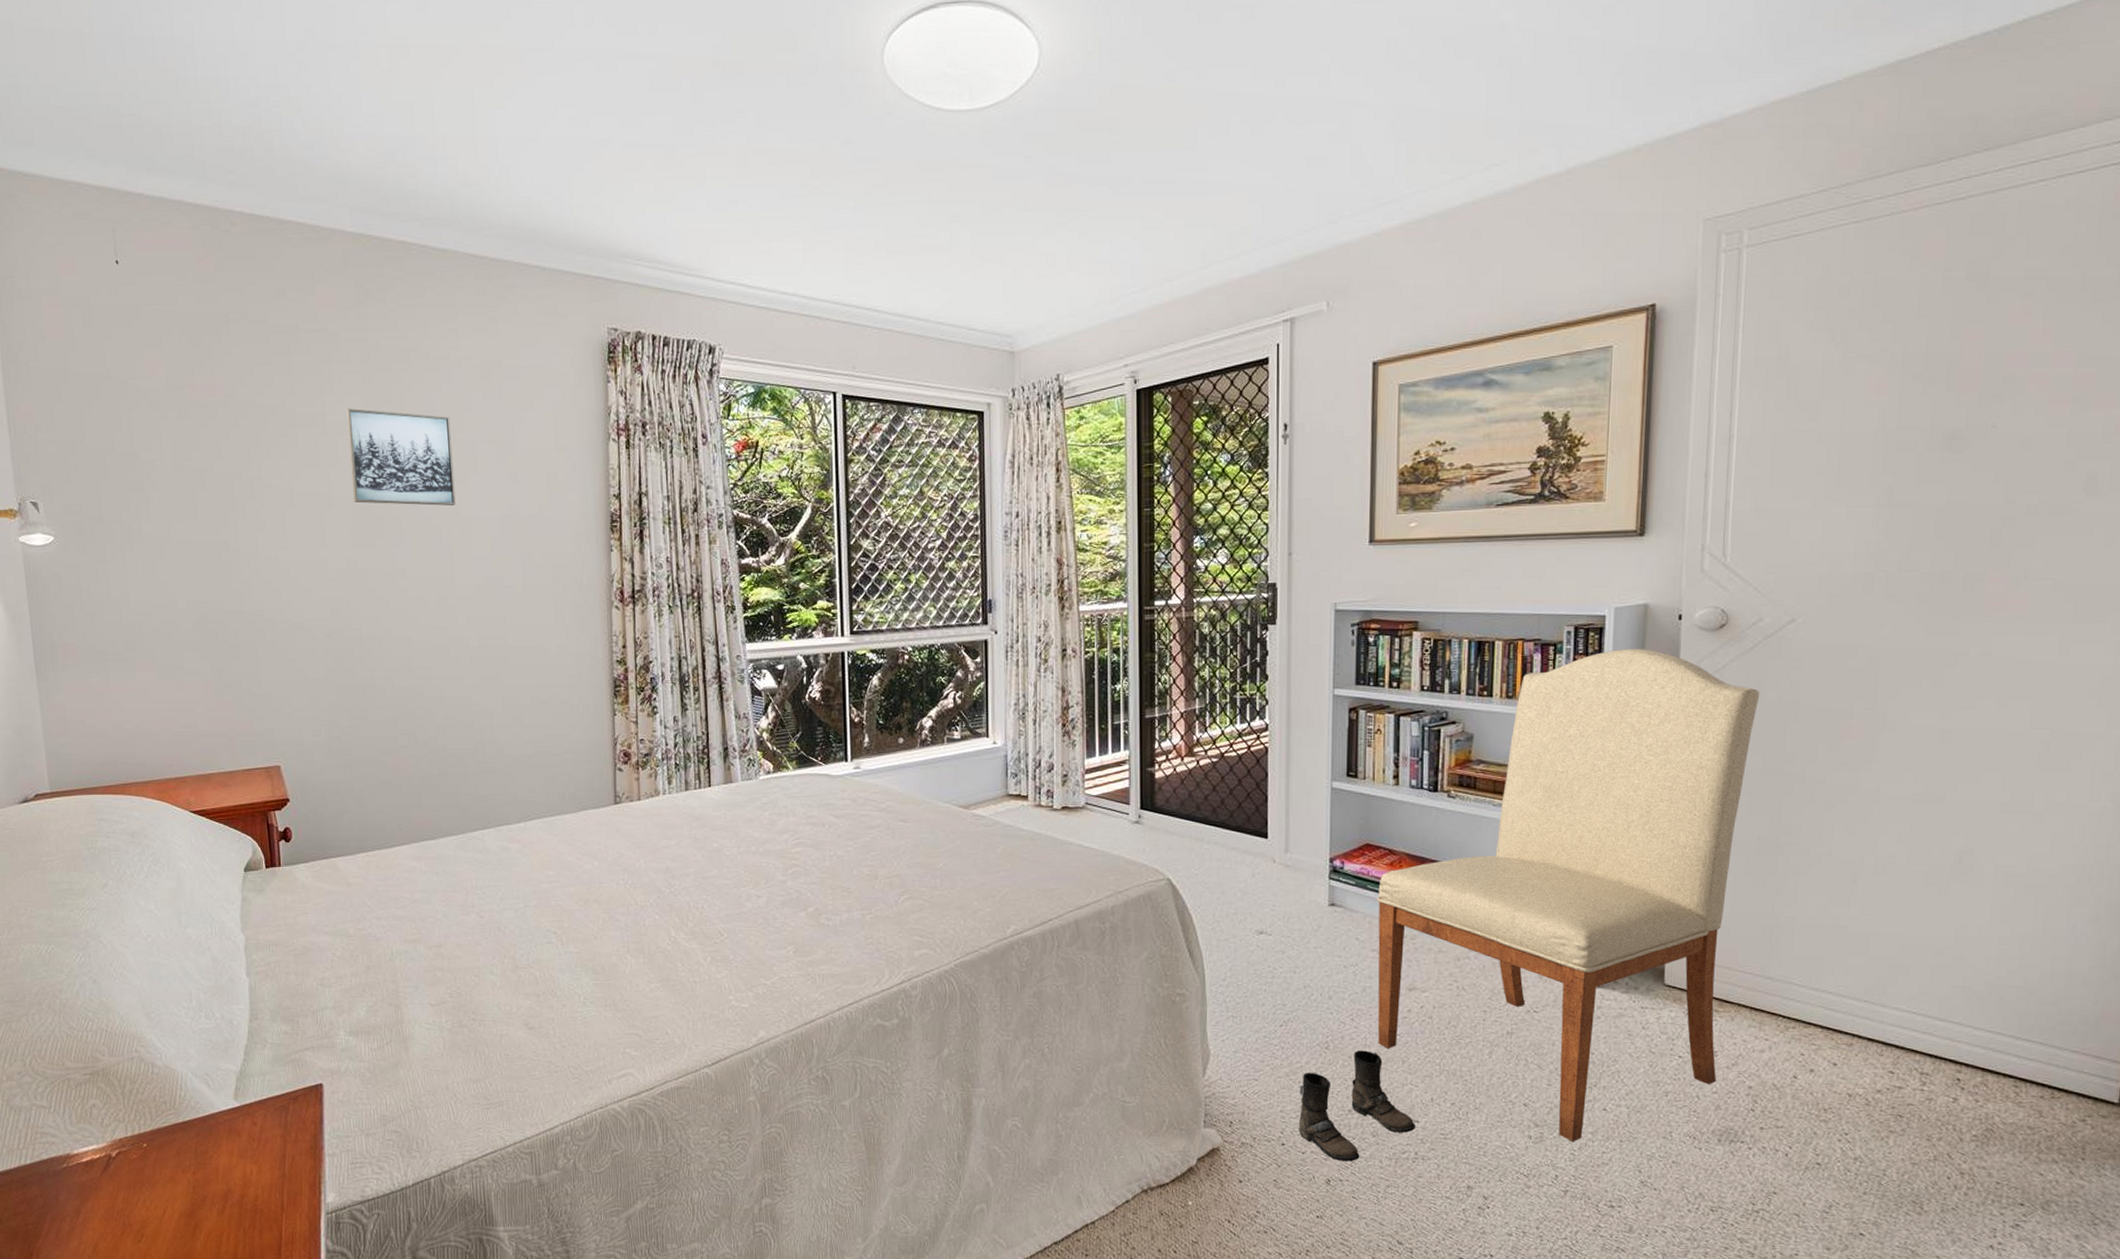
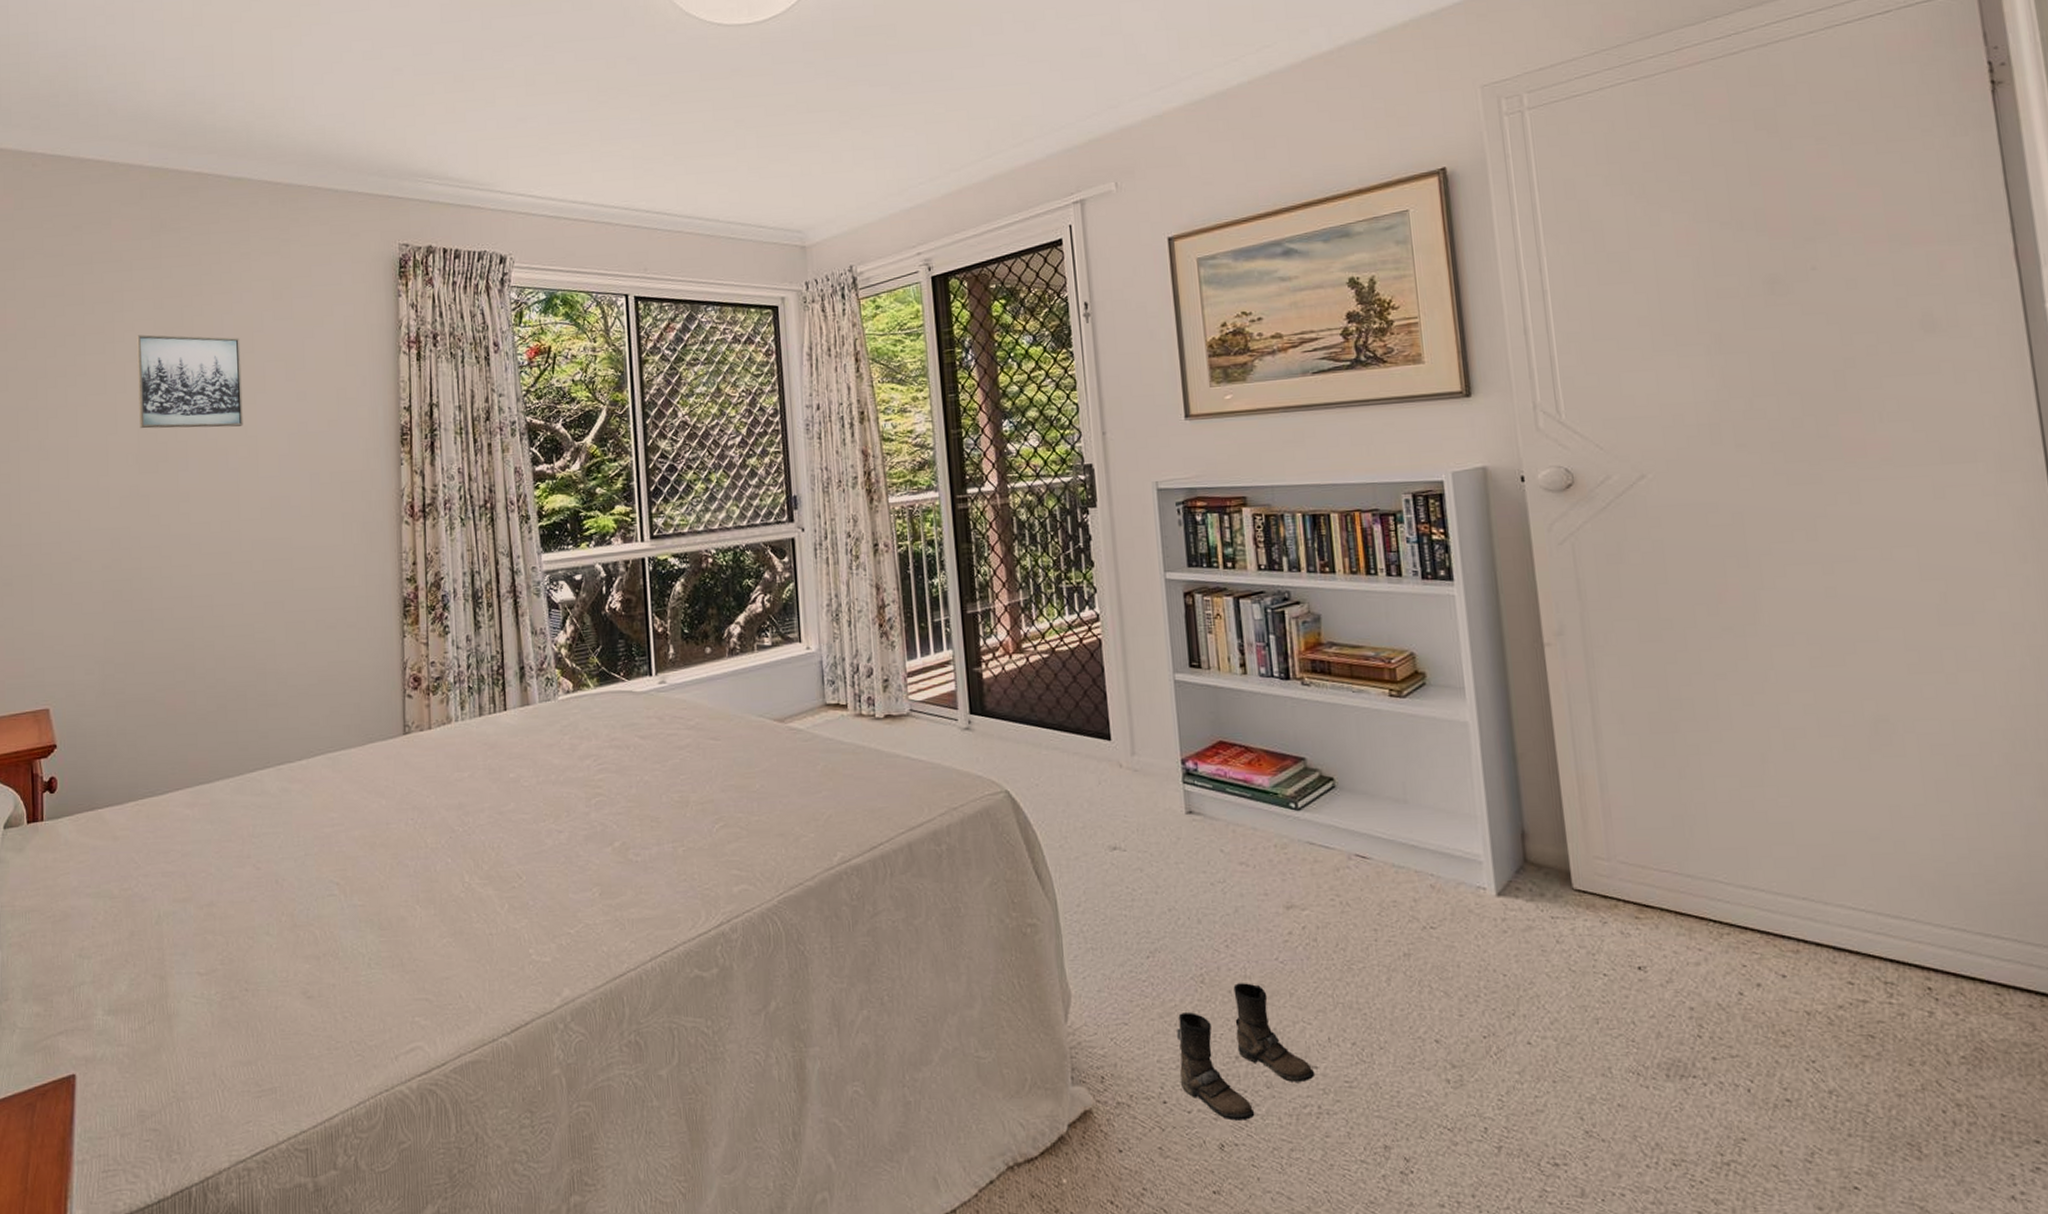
chair: present [1377,648,1760,1142] -> none [1238,513,1651,1086]

